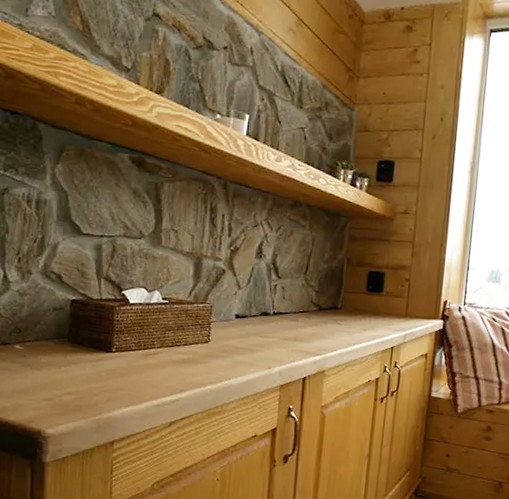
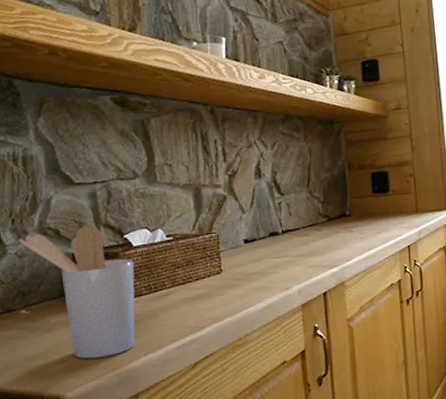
utensil holder: none [22,275,129,402] -> present [18,226,136,359]

